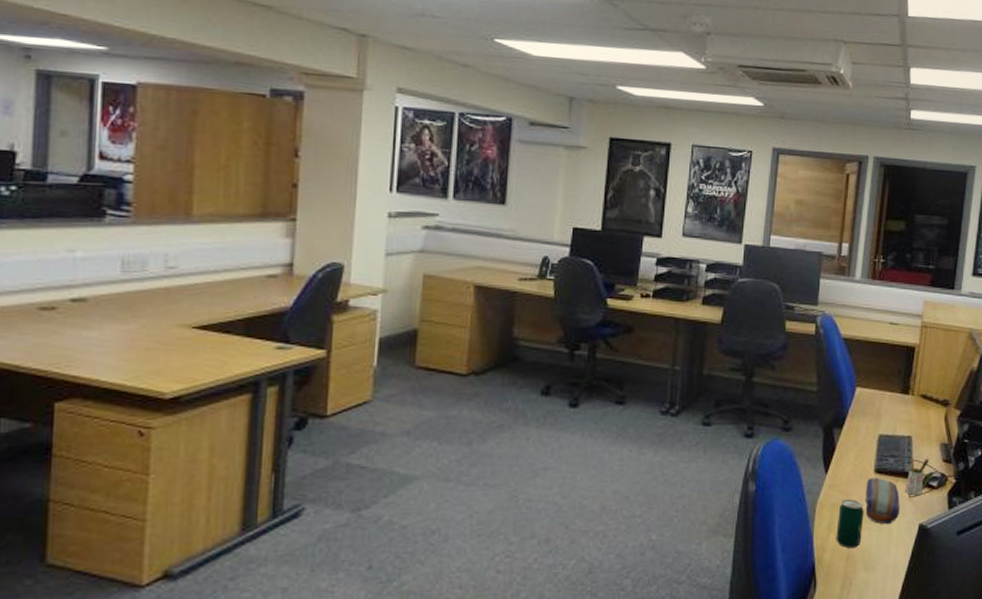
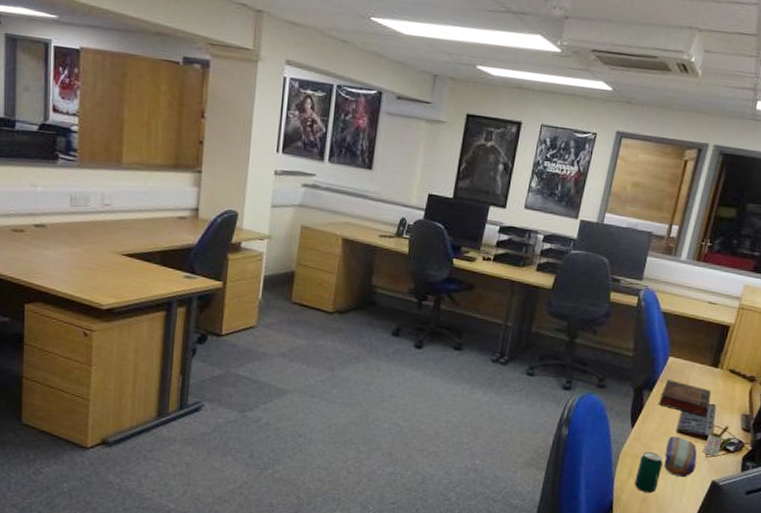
book: none [851,413,905,451] -> present [658,379,711,417]

